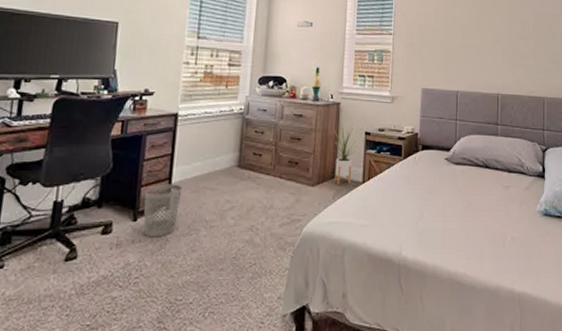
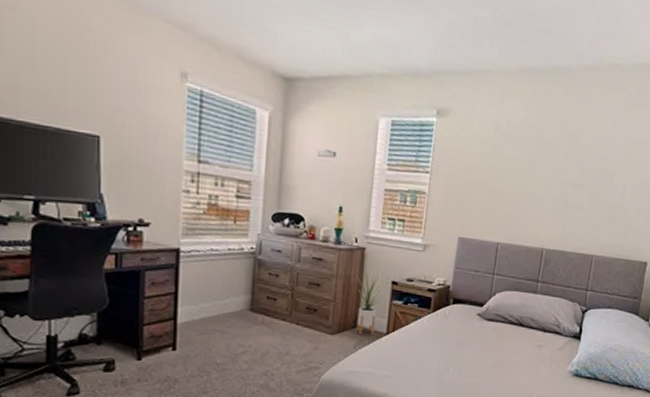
wastebasket: present [143,184,182,238] -> none [147,323,189,377]

